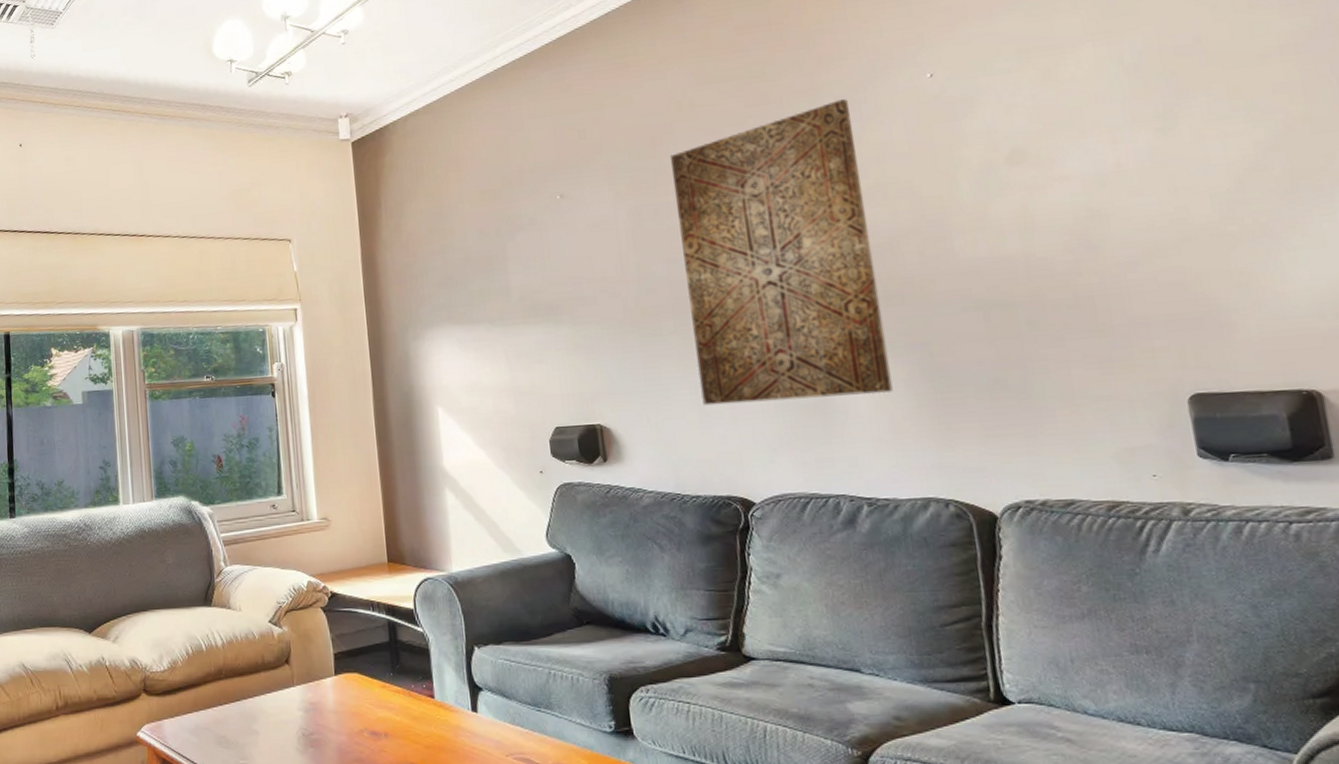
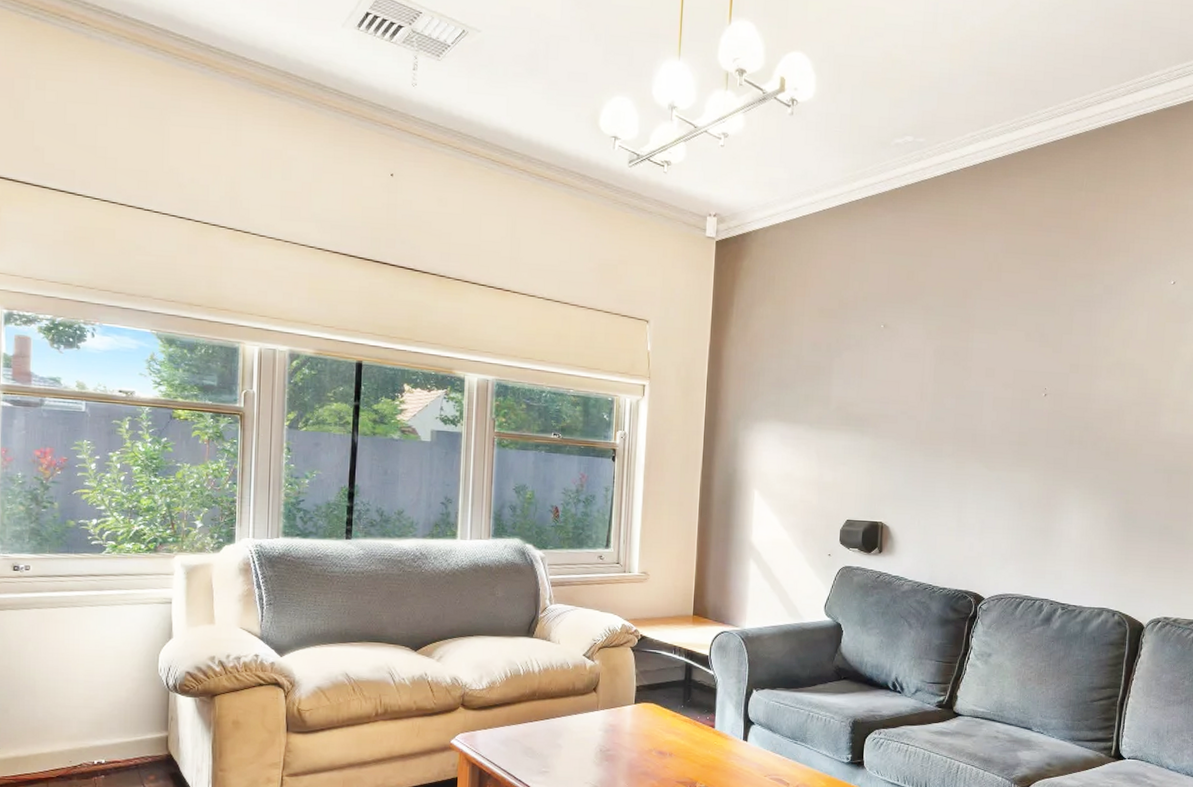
wall art: present [671,99,893,406] -> none [962,288,1113,527]

